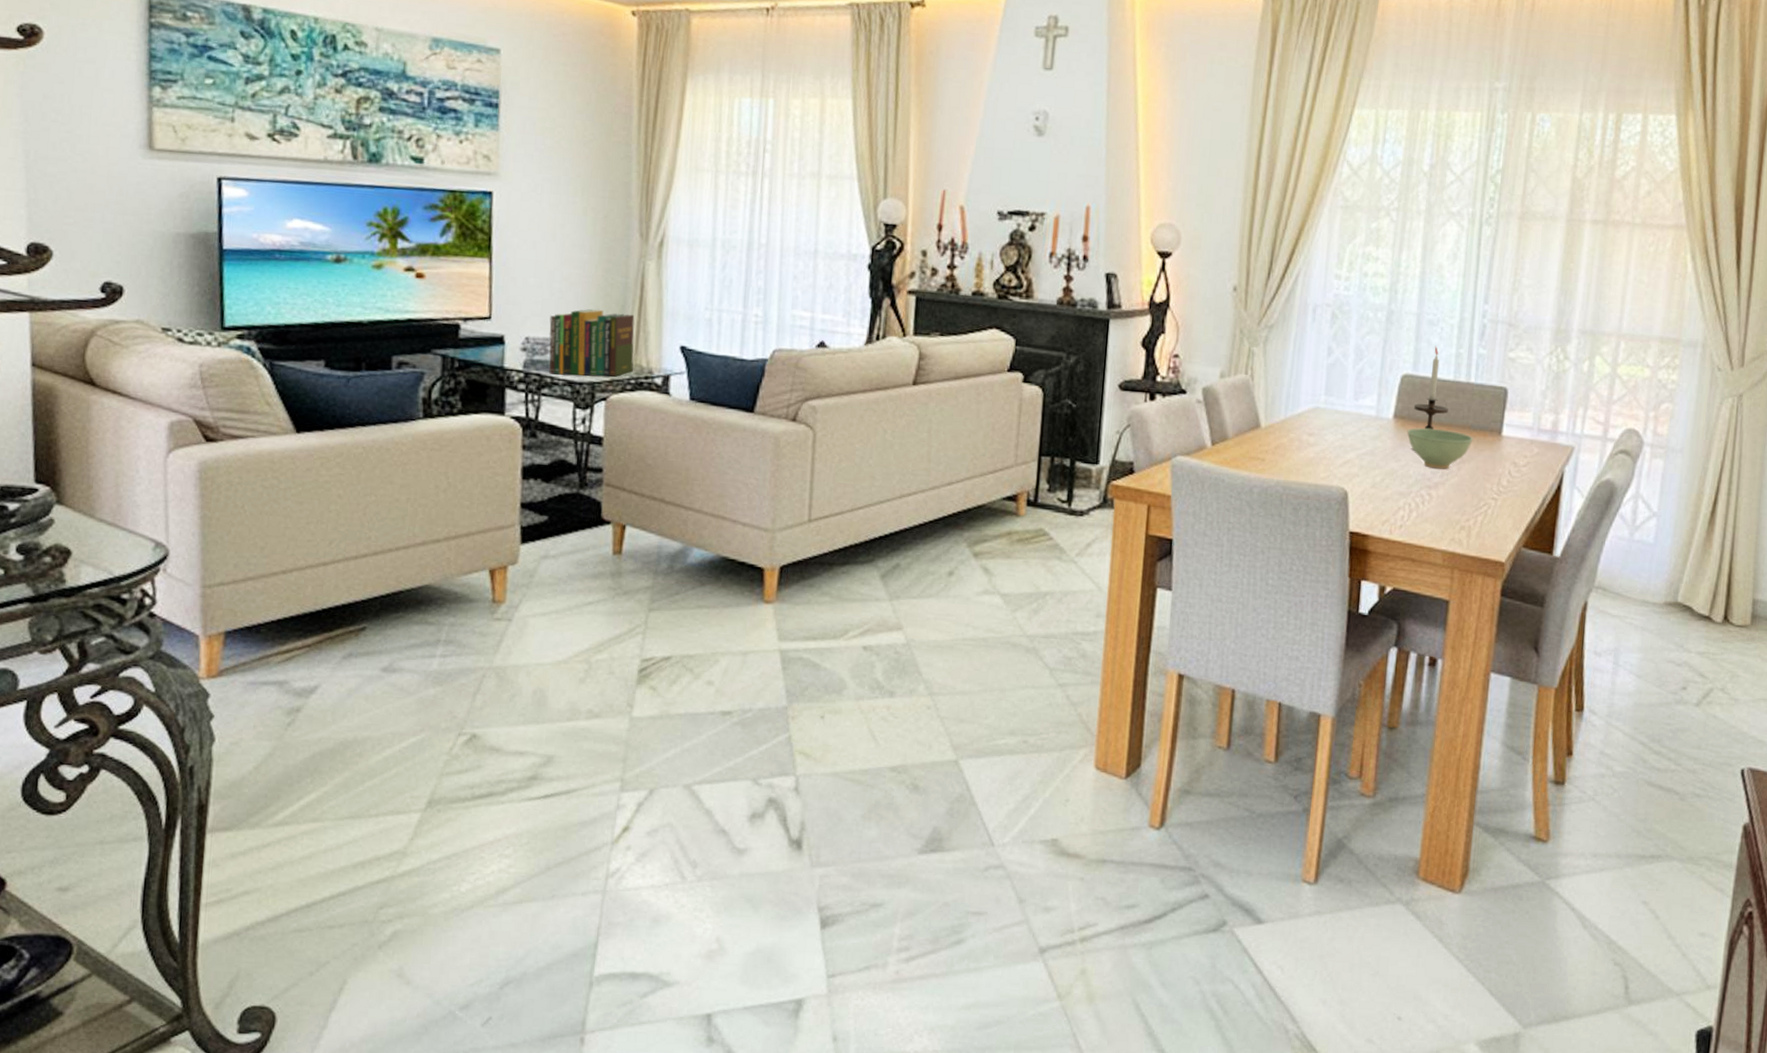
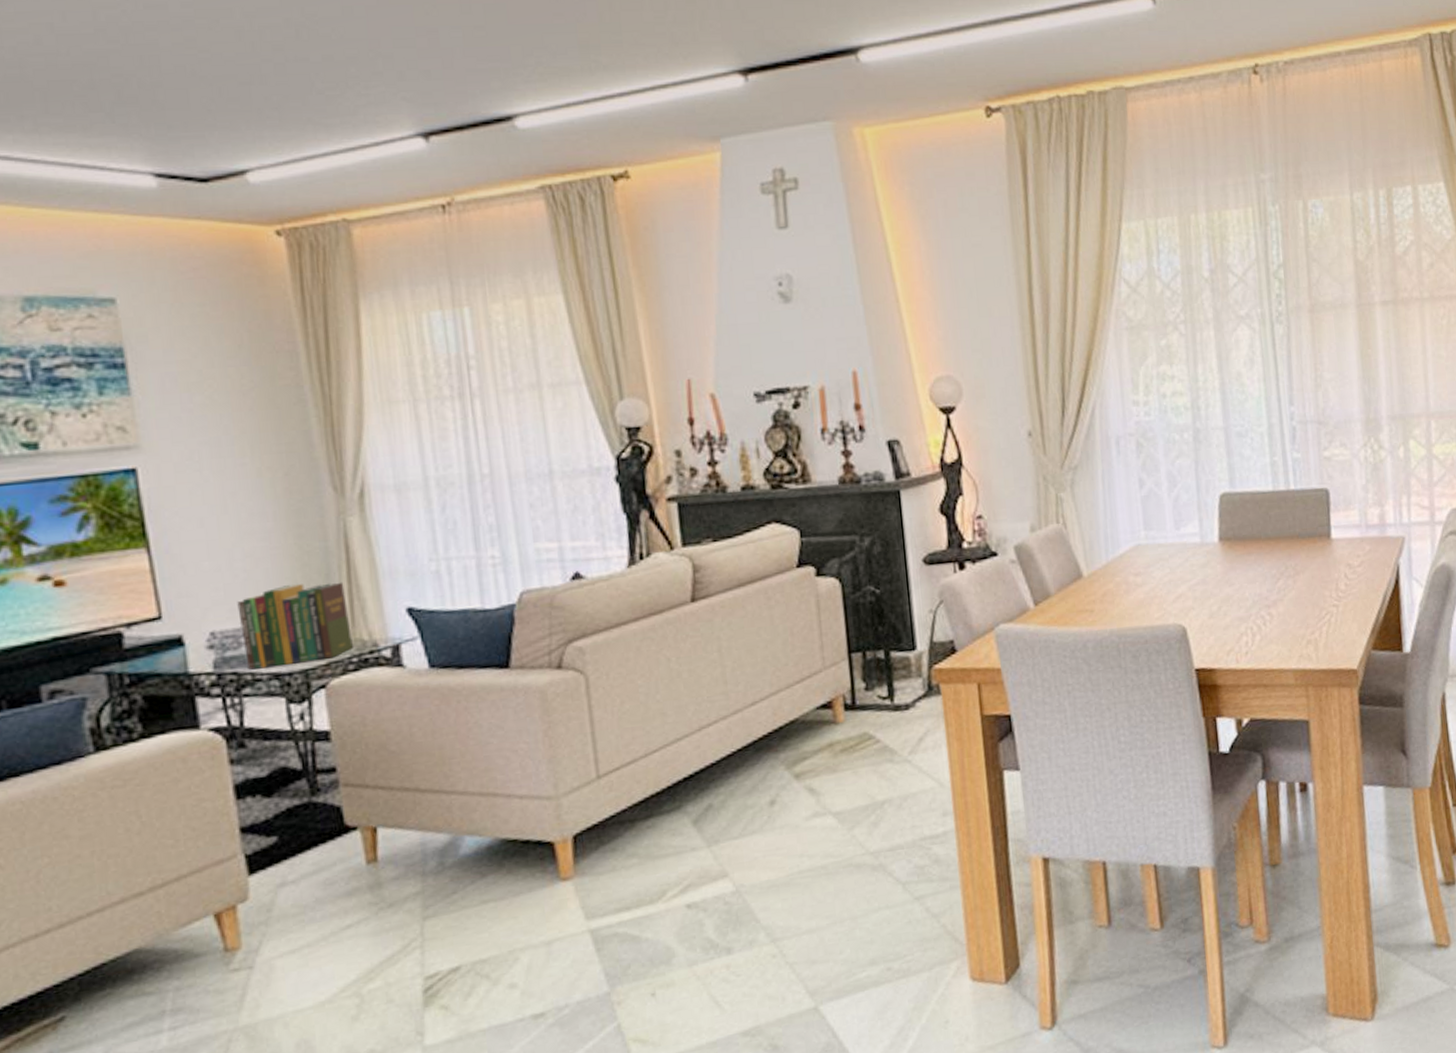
bowl: present [1406,428,1473,469] -> none [1235,543,1303,586]
candlestick: present [1414,345,1448,430] -> none [1238,457,1273,547]

